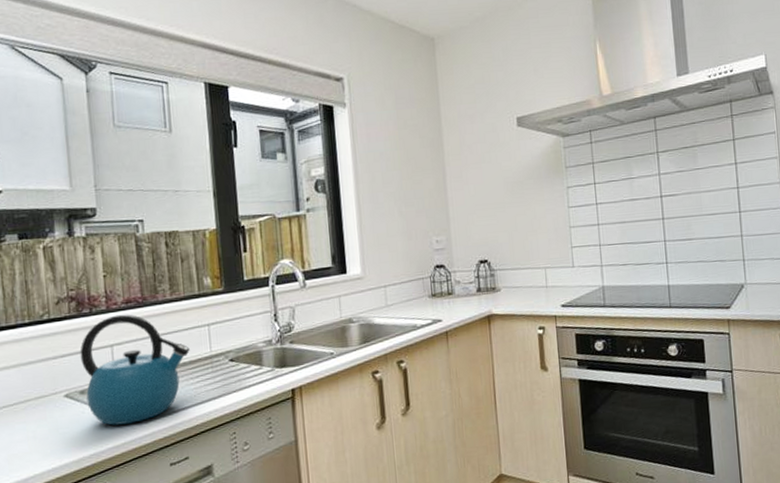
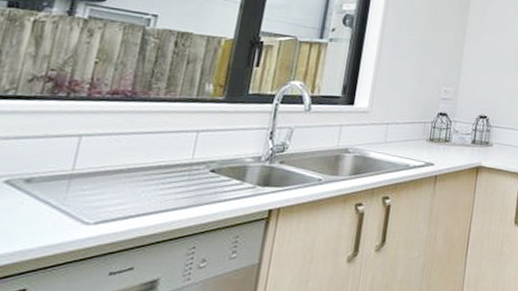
kettle: present [80,314,190,426] -> none [29,104,170,223]

